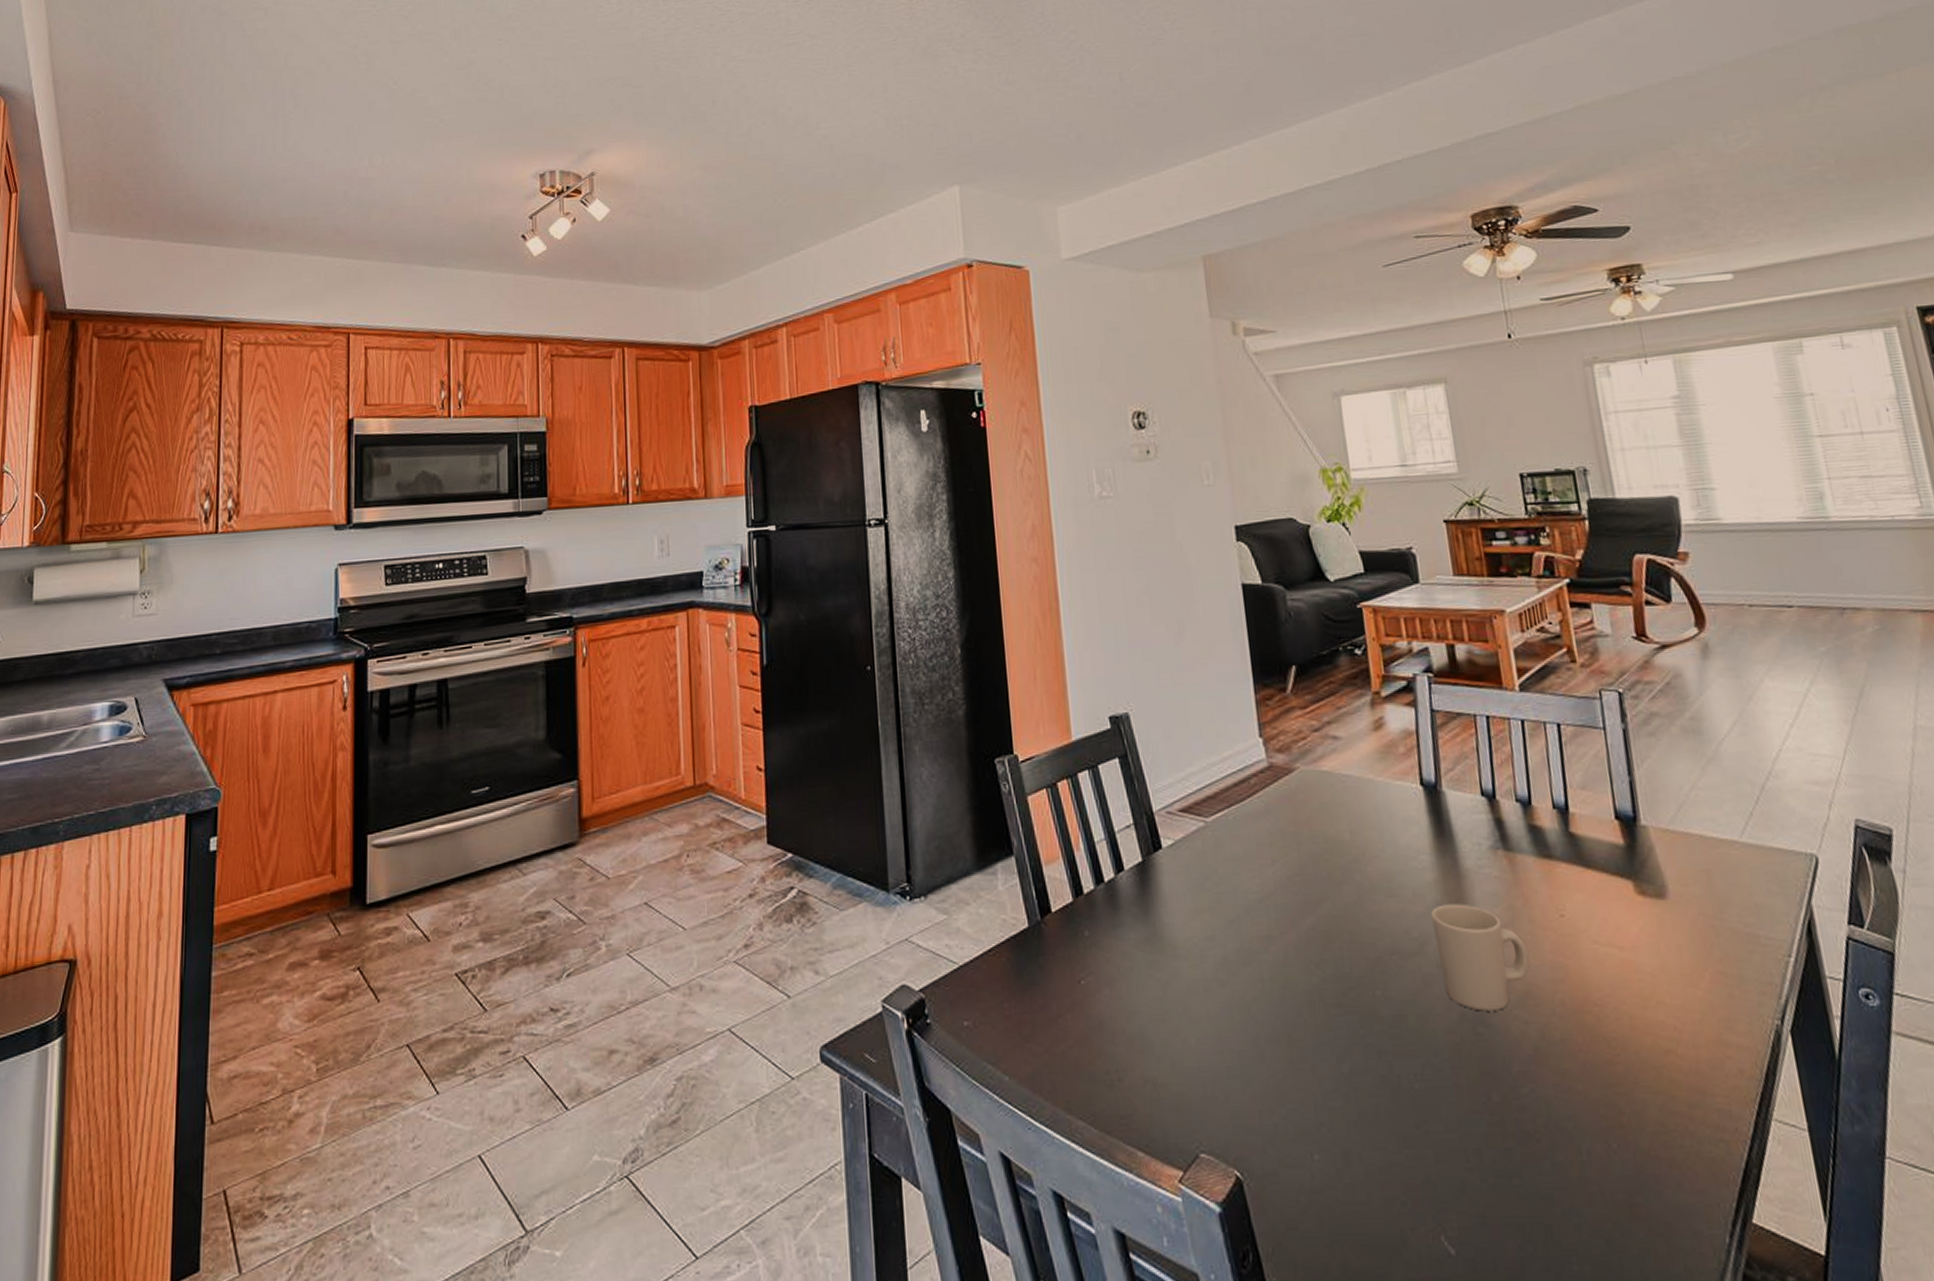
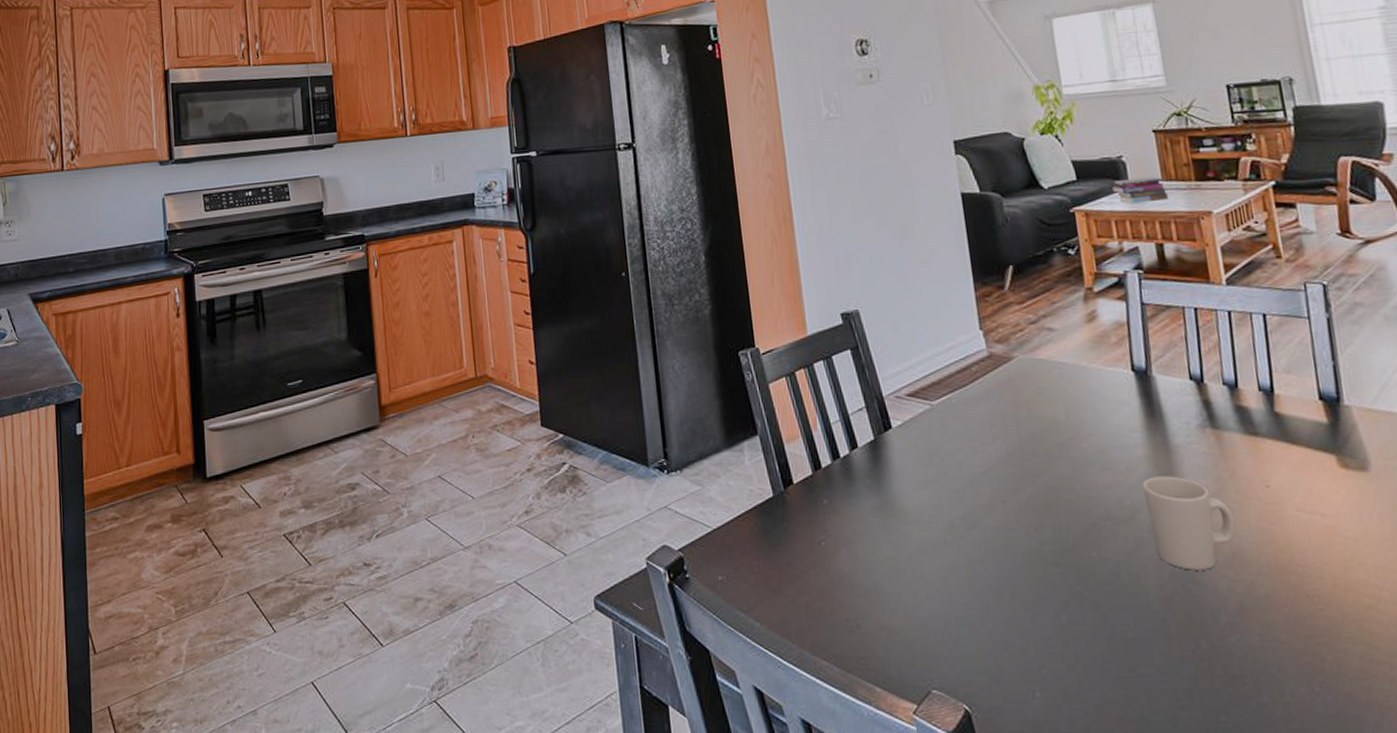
books: none [1402,570,1459,600] -> present [1112,176,1168,204]

